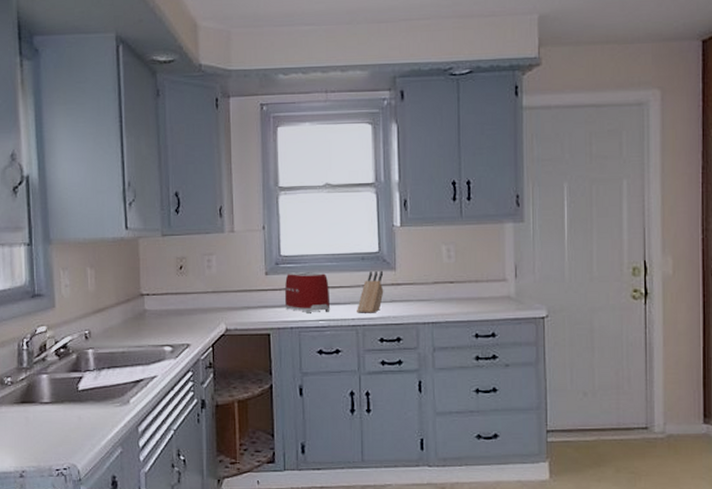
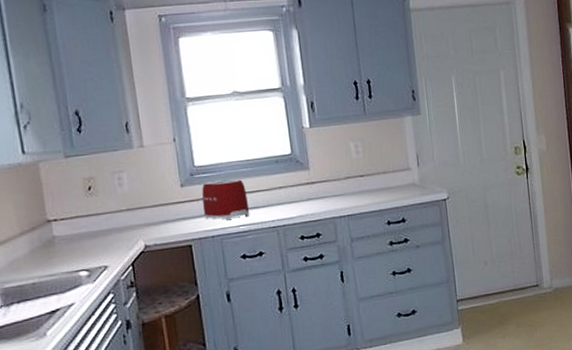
knife block: present [357,270,384,313] -> none [275,171,300,215]

